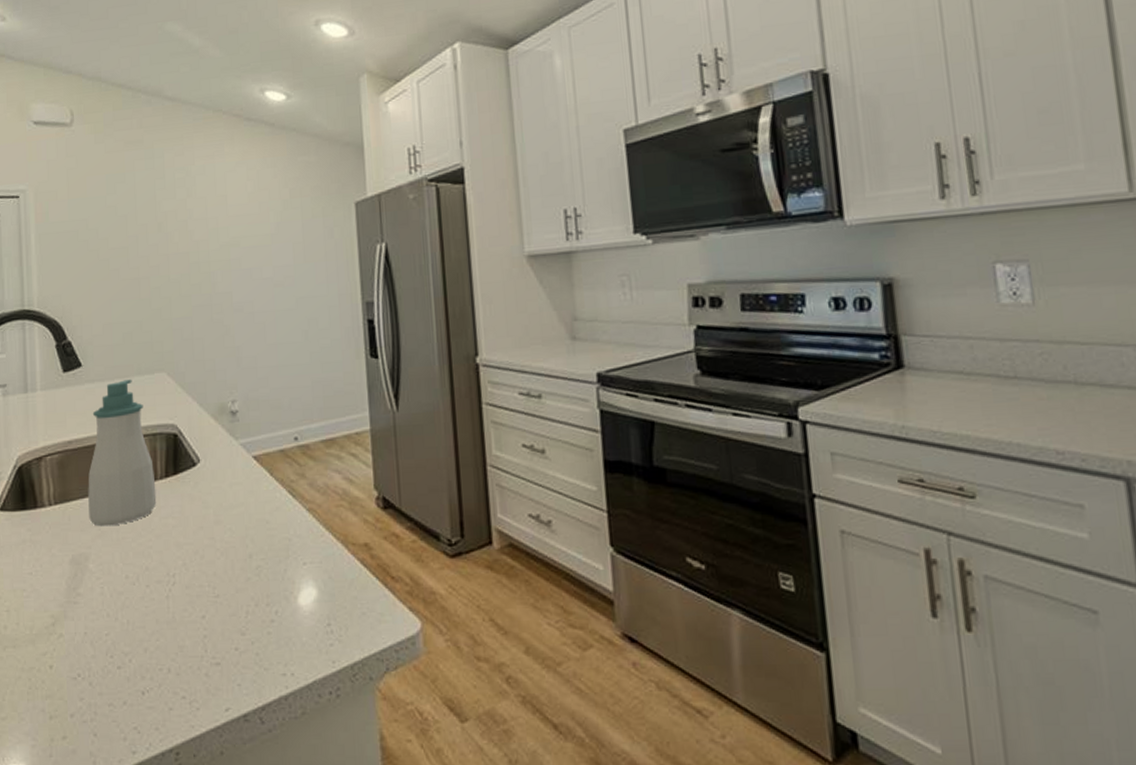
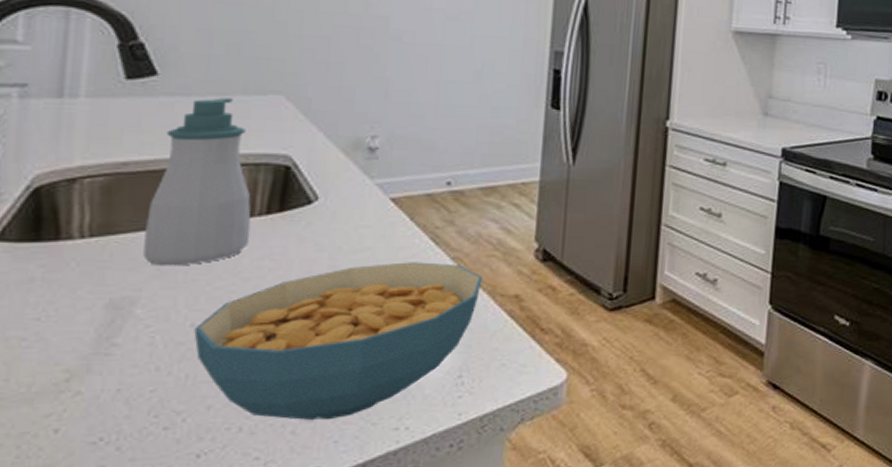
cereal bowl: none [128,514,335,664] -> present [194,262,483,420]

